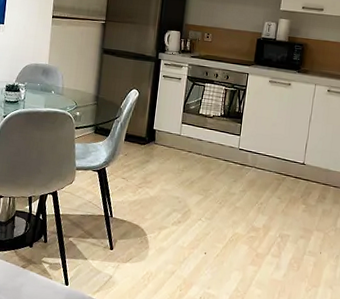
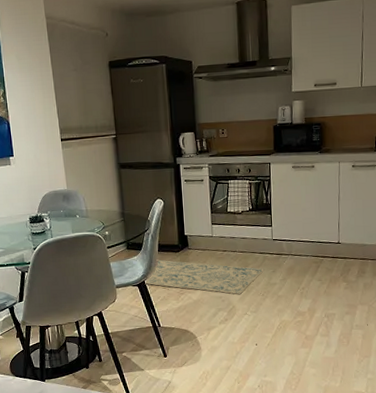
rug: none [104,148,227,198] -> present [144,259,265,294]

